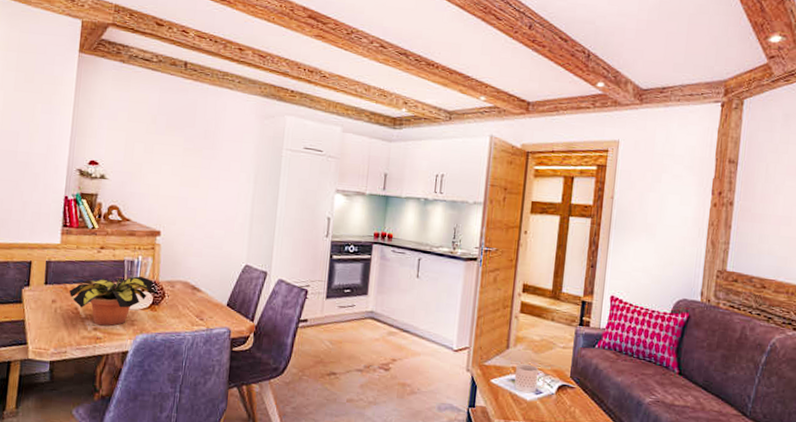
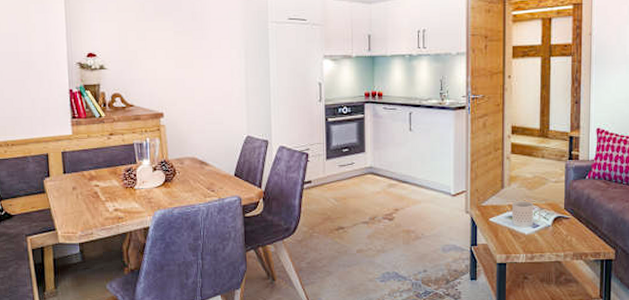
flower pot: present [68,276,156,326] -> none [86,157,167,206]

